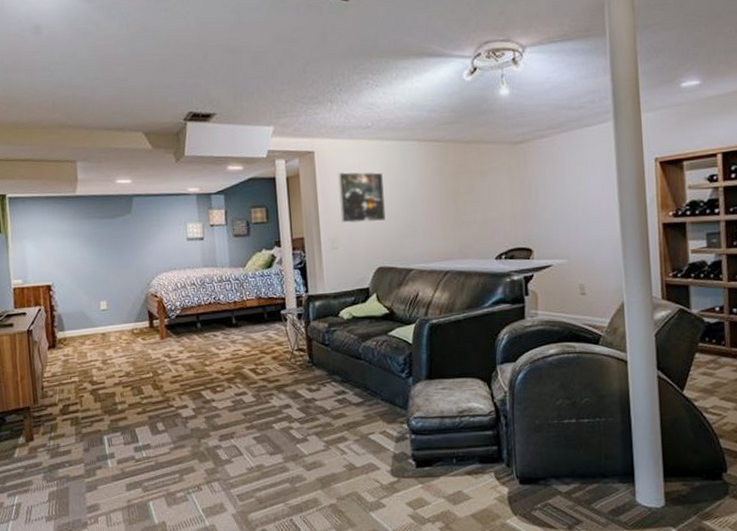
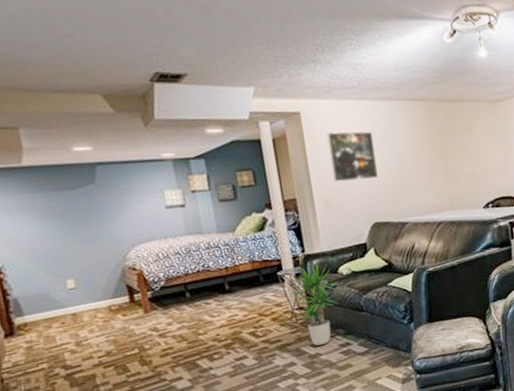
potted plant: none [292,305,339,390] -> present [291,264,339,346]

